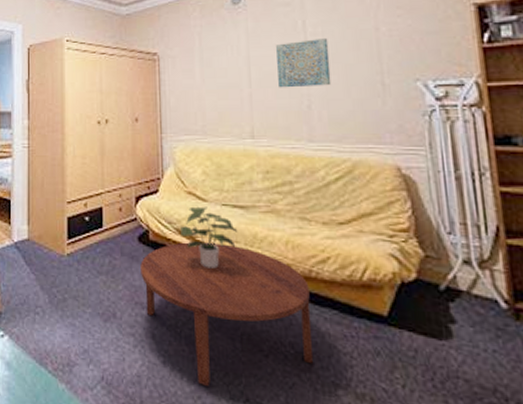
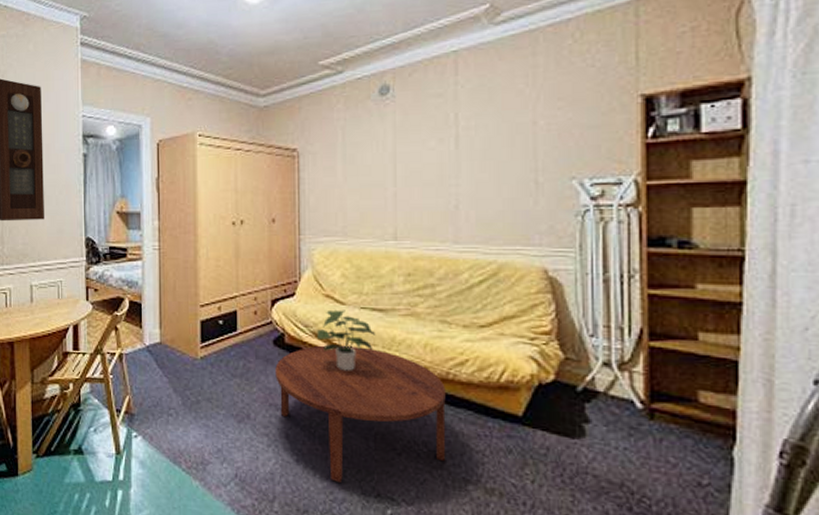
wall art: present [276,37,332,88] -> none [425,132,482,187]

